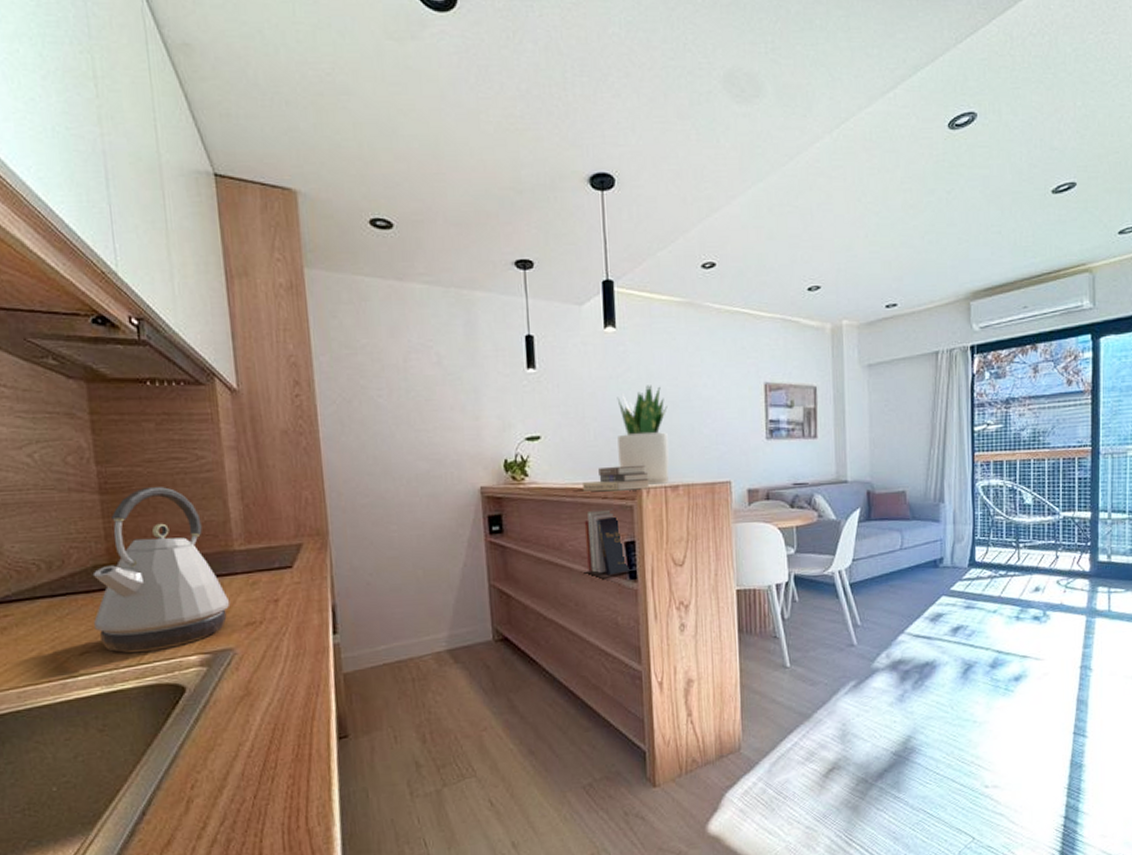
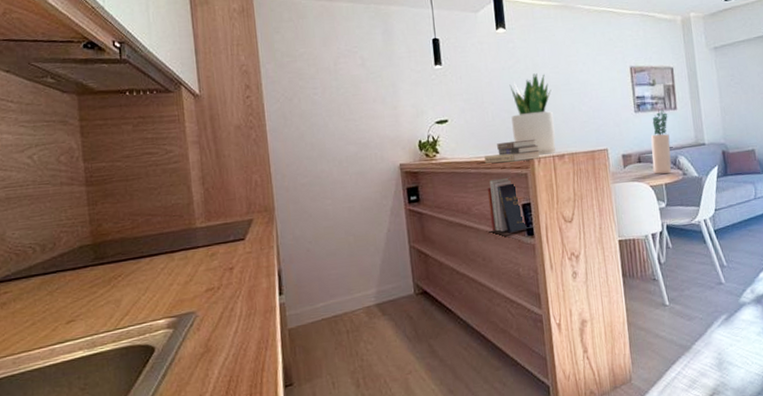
kettle: present [92,486,230,653] -> none [79,177,193,320]
vase: none [782,435,806,515] -> present [650,108,672,175]

